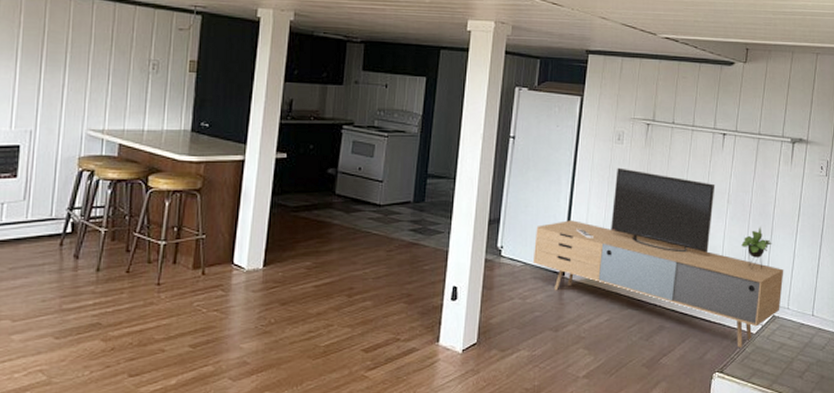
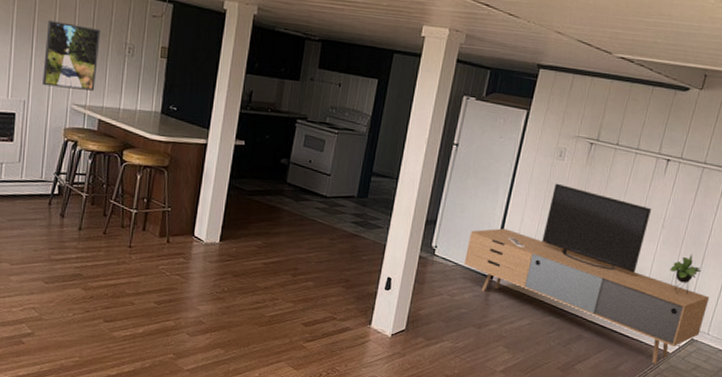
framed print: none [53,42,121,113] -> present [43,20,101,91]

